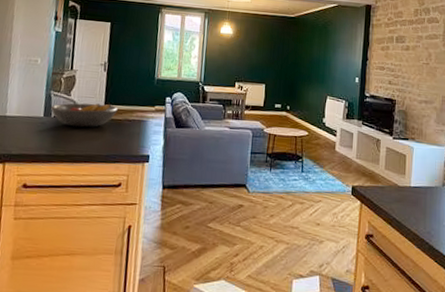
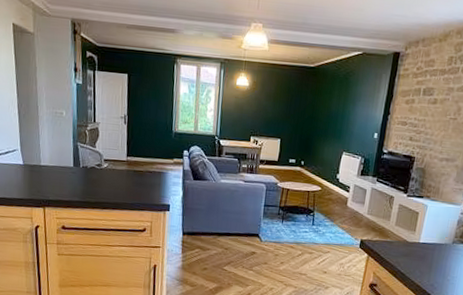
fruit bowl: present [50,103,118,128] -> none [78,154,139,178]

